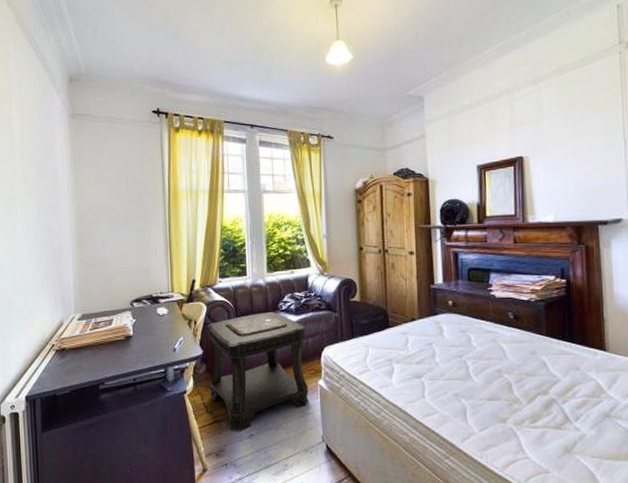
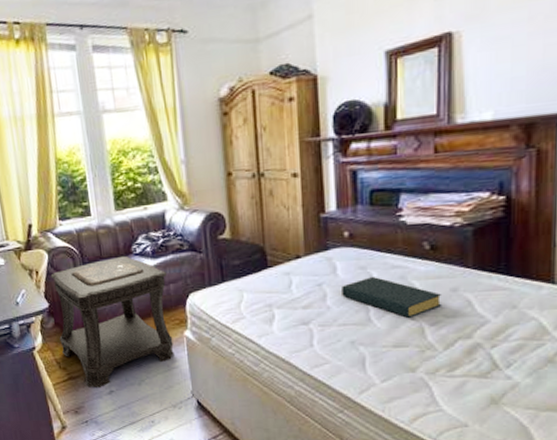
hardback book: none [447,339,525,375] -> present [342,277,442,318]

